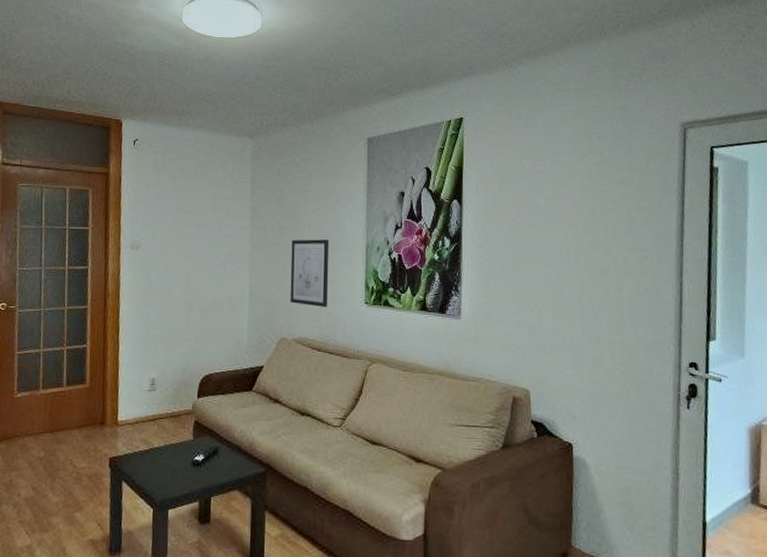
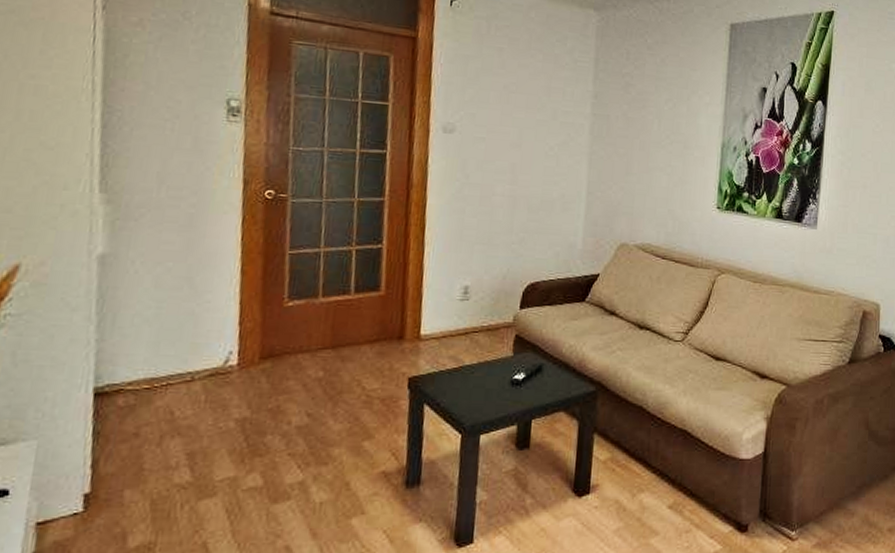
wall art: present [290,239,330,307] -> none [633,133,682,211]

